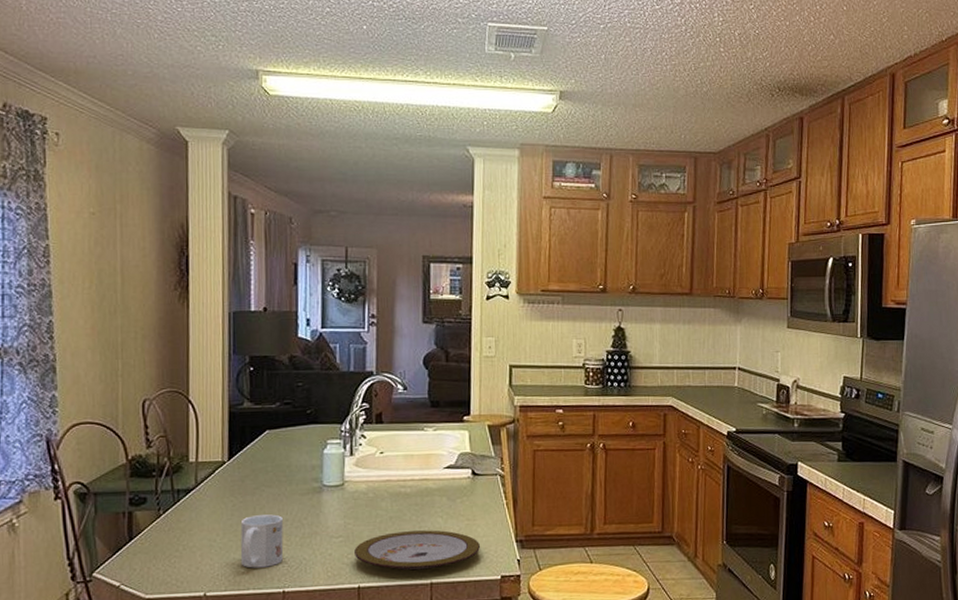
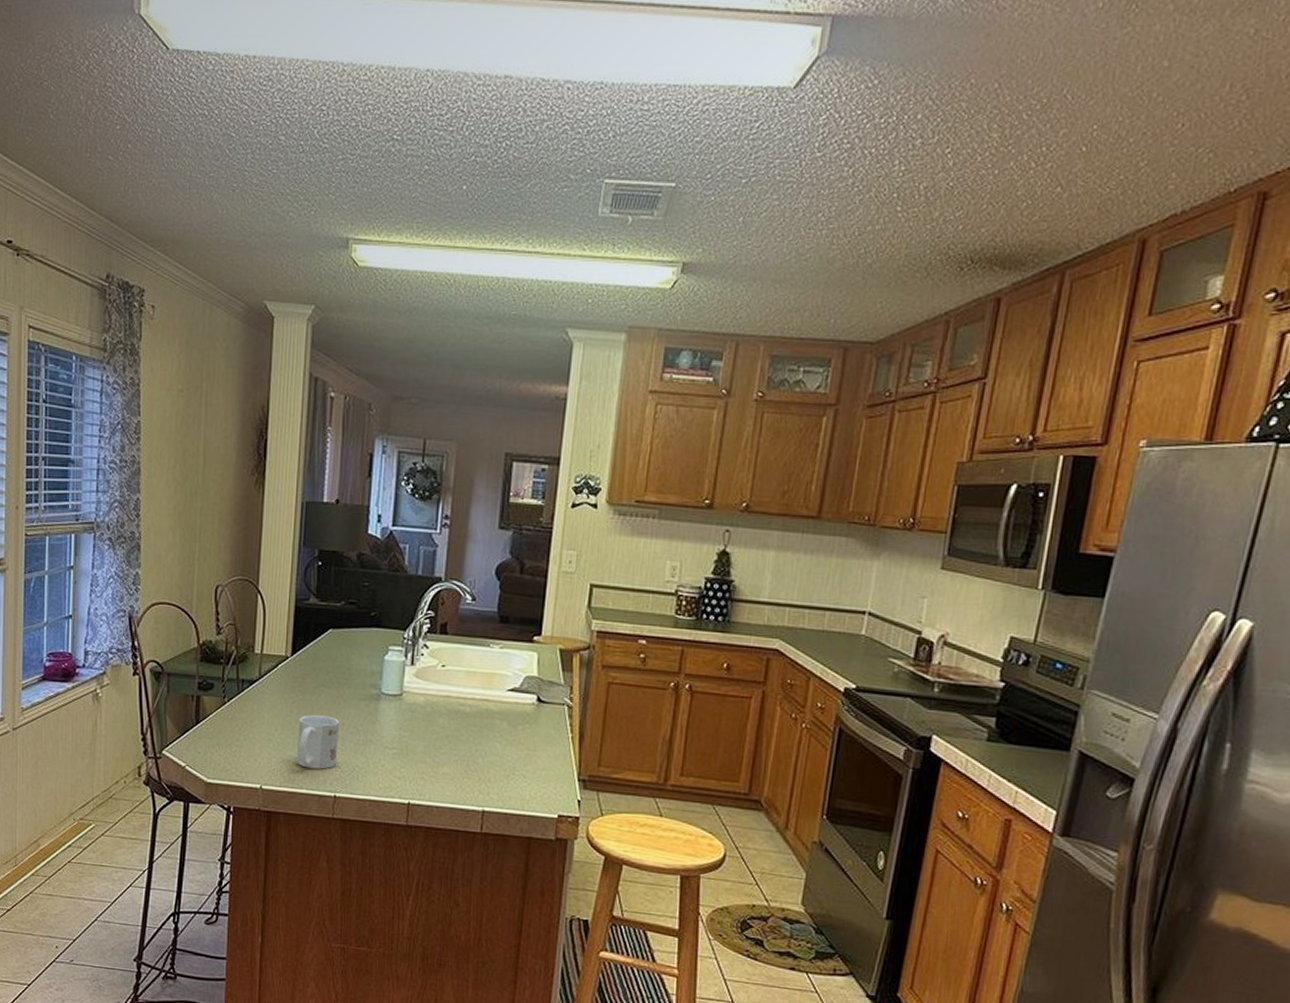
plate: present [354,530,481,571] -> none [407,751,540,797]

